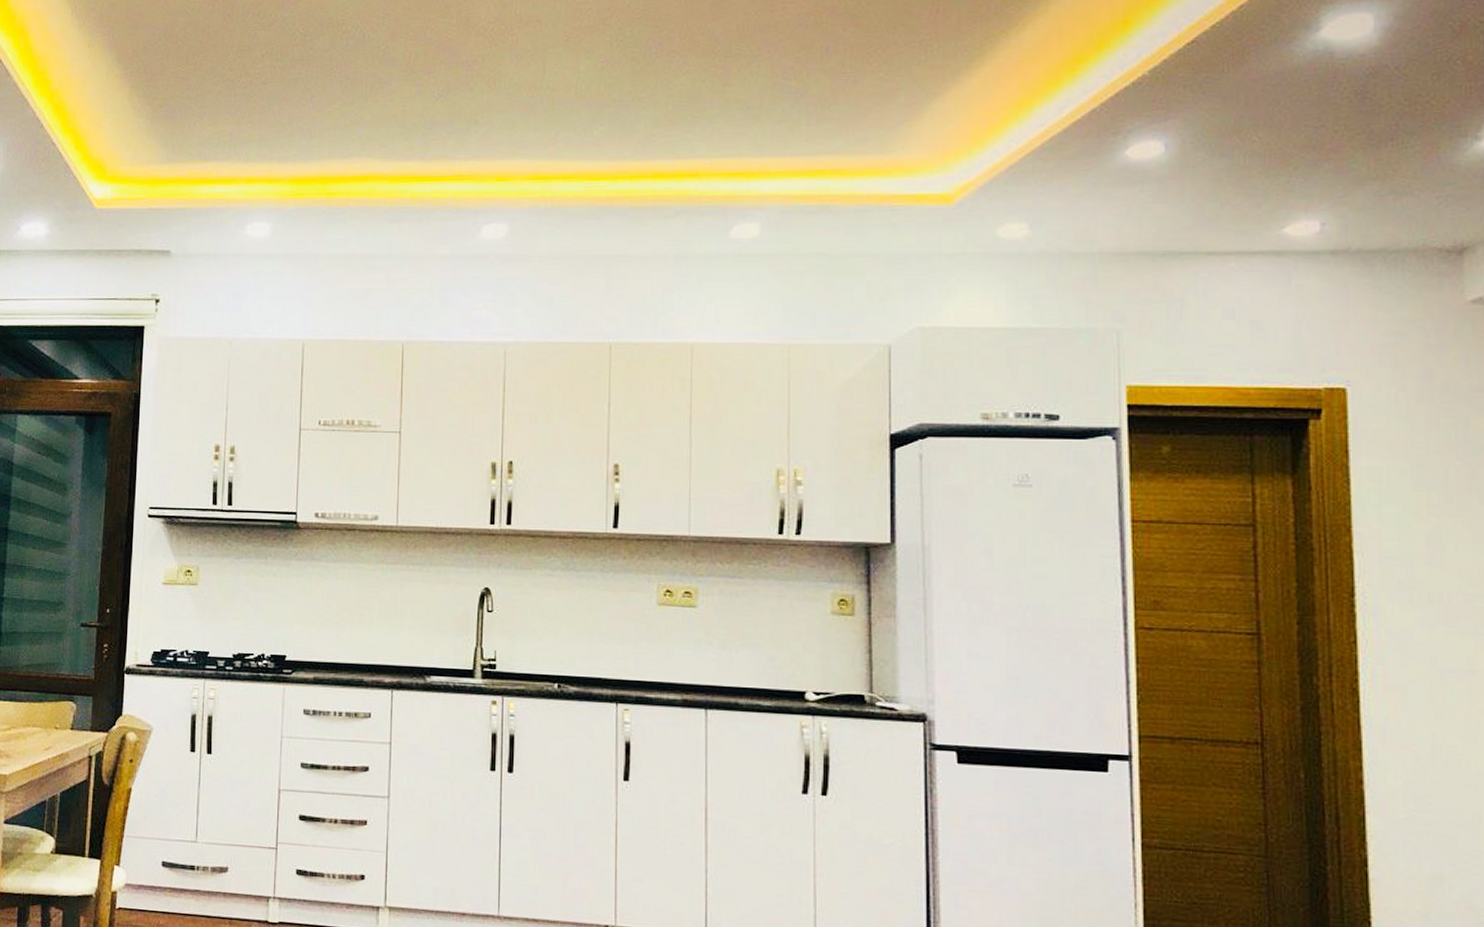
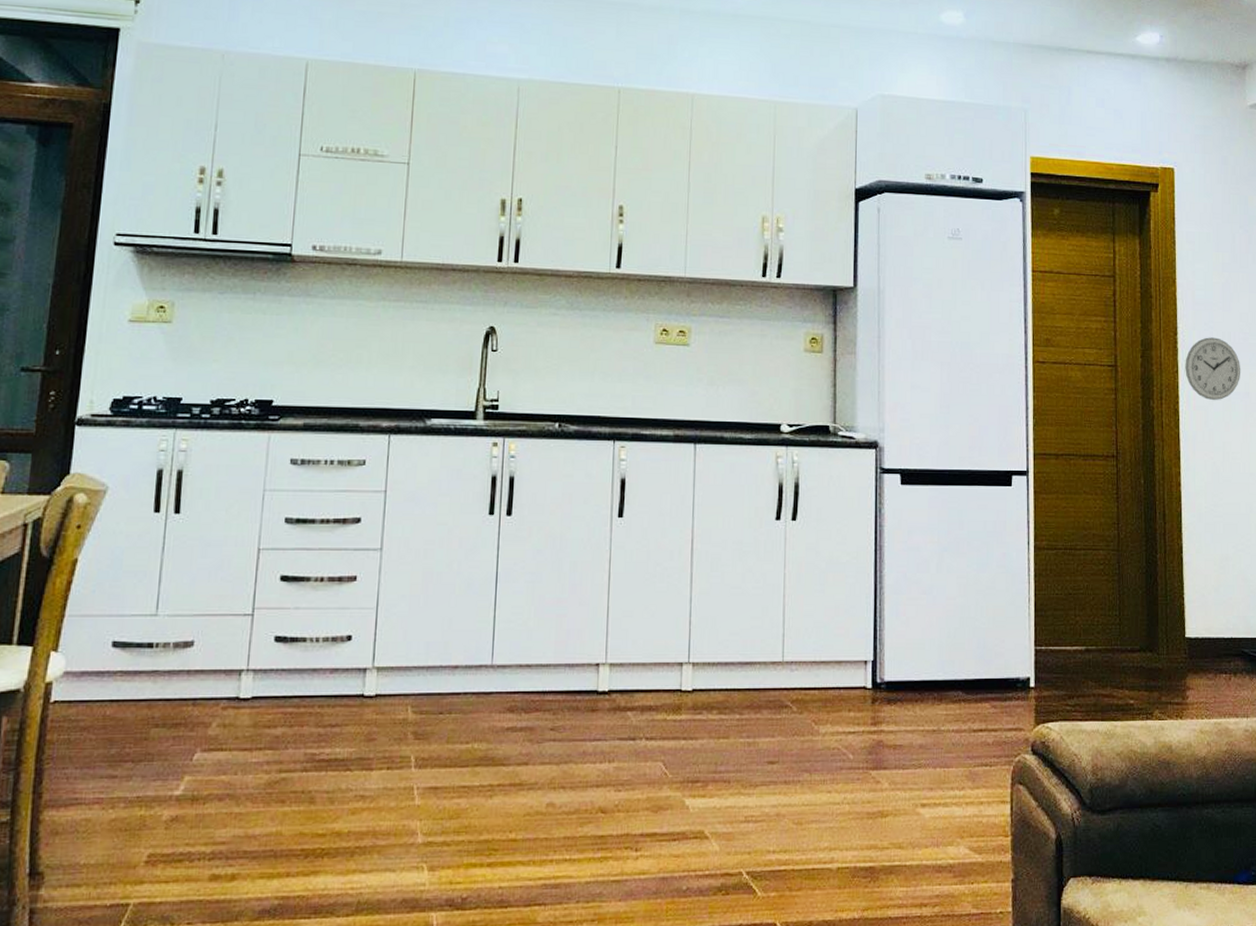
wall clock: none [1368,599,1461,680] -> present [1185,337,1241,401]

